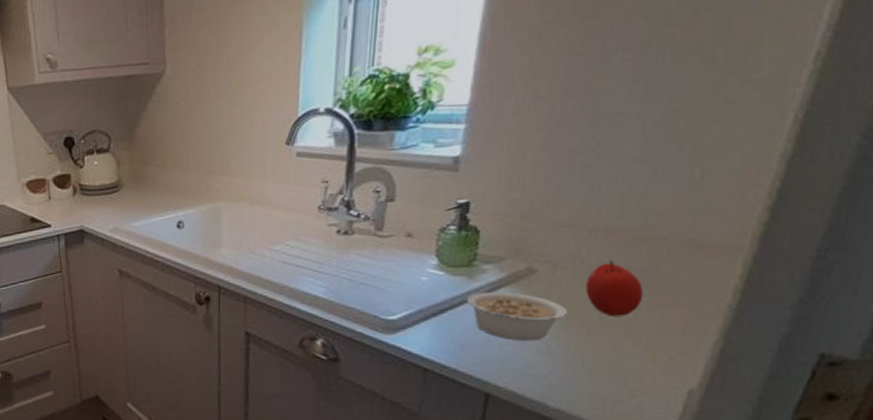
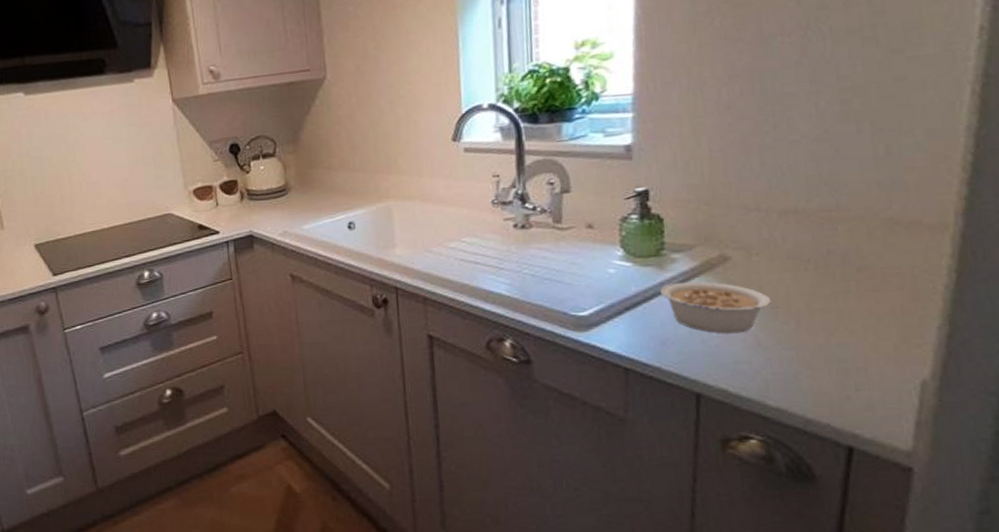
fruit: present [585,260,644,317] -> none [785,243,851,304]

